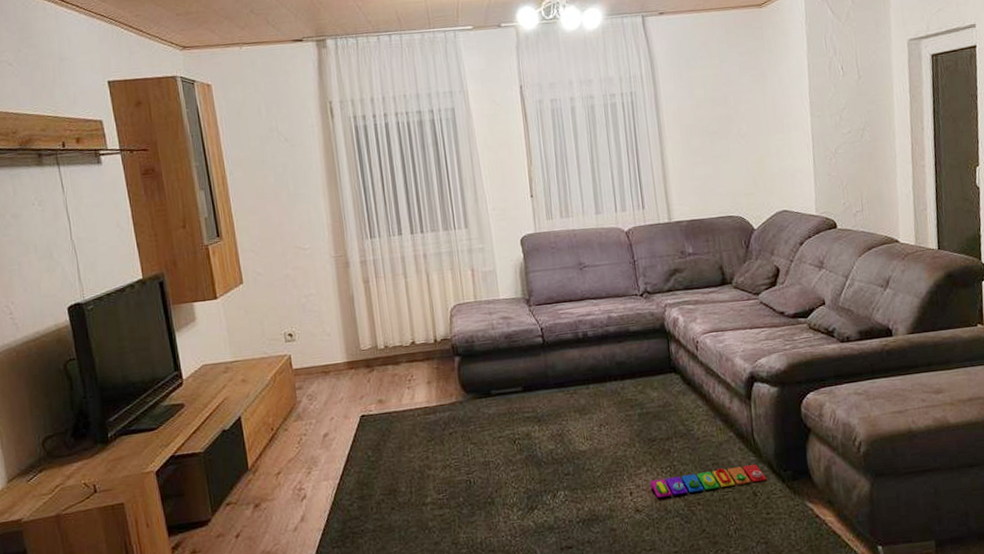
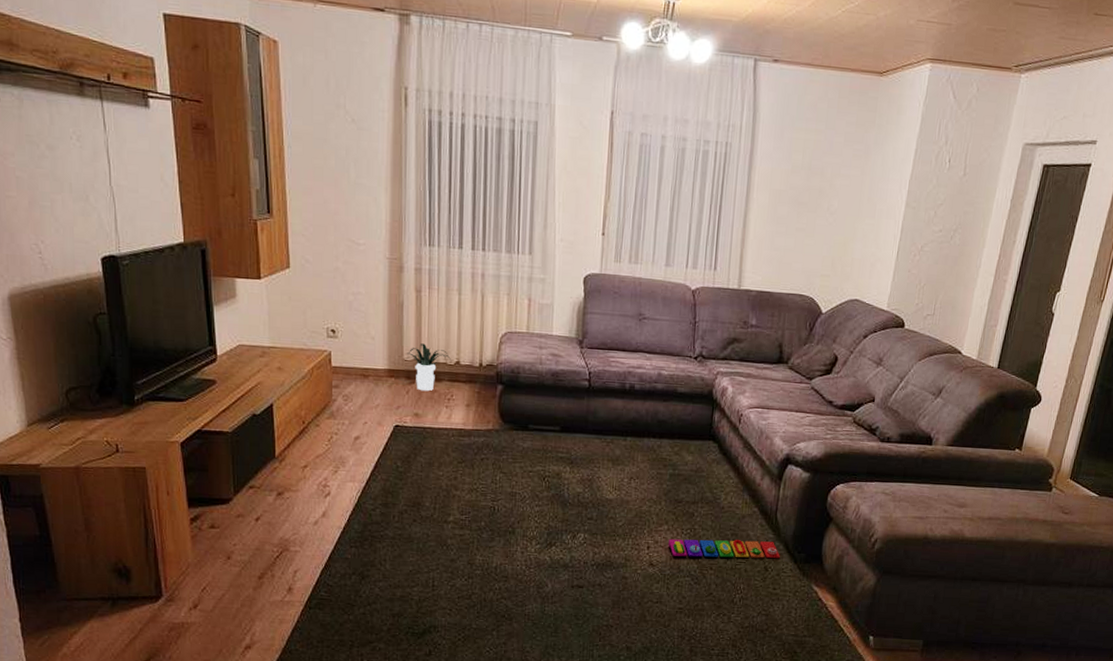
potted plant: none [362,330,407,377] -> present [405,343,452,392]

